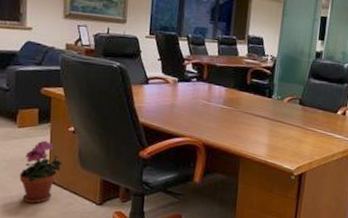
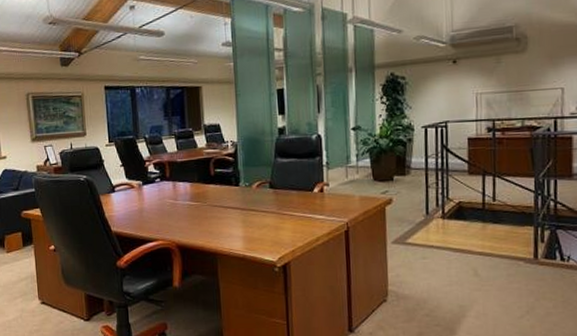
potted plant: present [19,140,62,204] -> none [13,262,49,325]

